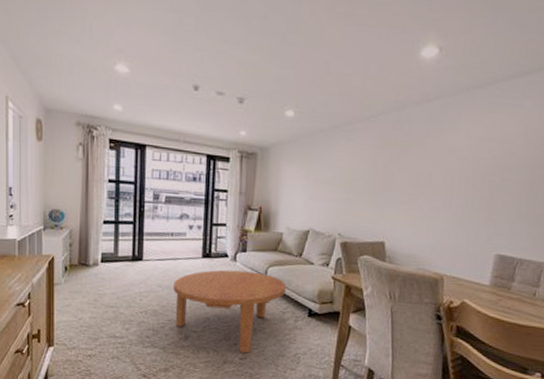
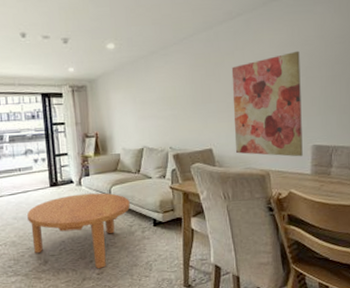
wall art: none [410,147,498,265] -> present [231,51,303,157]

